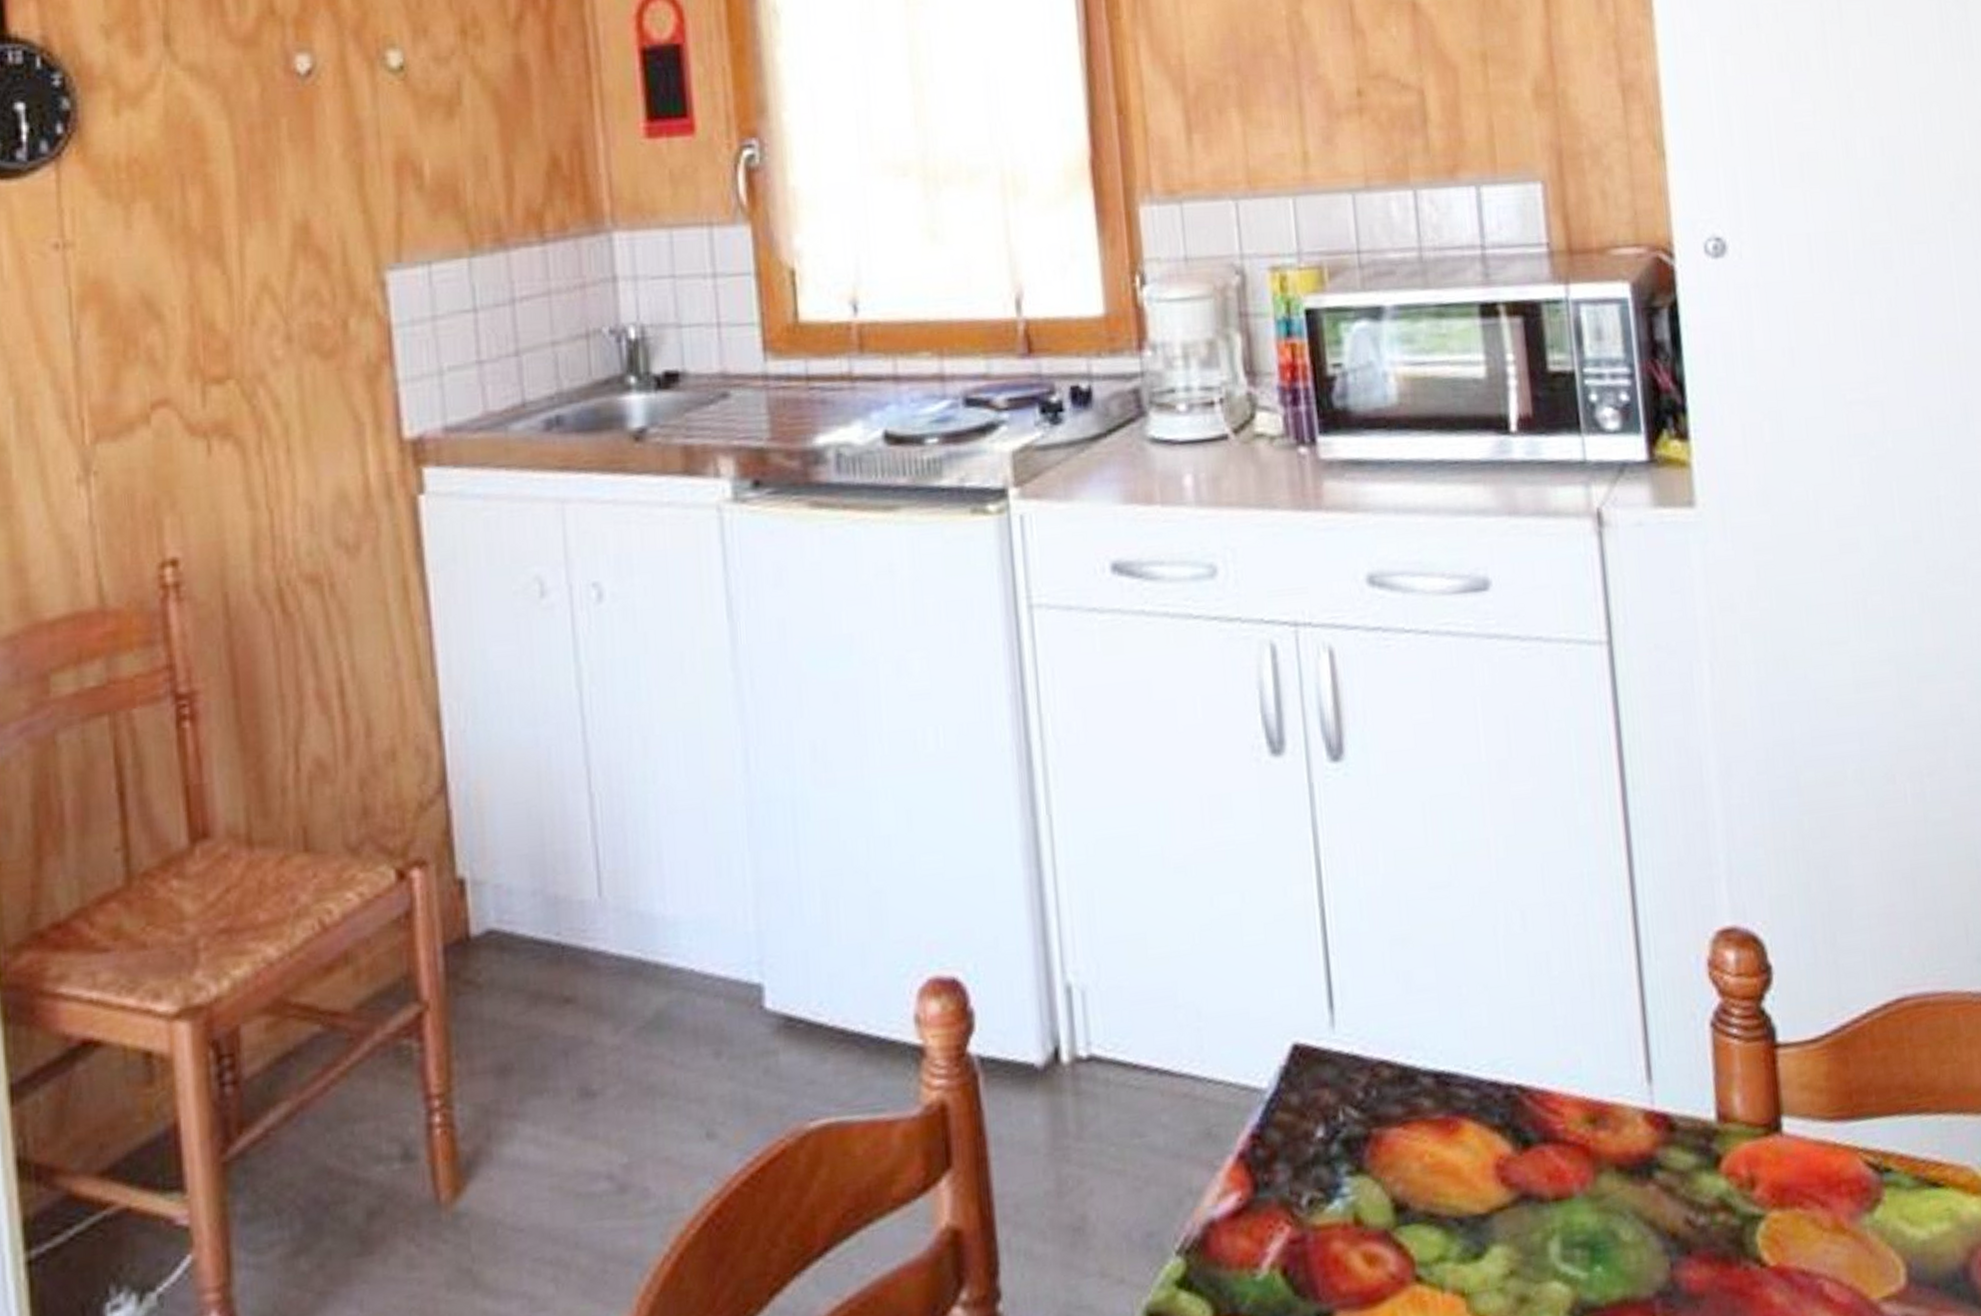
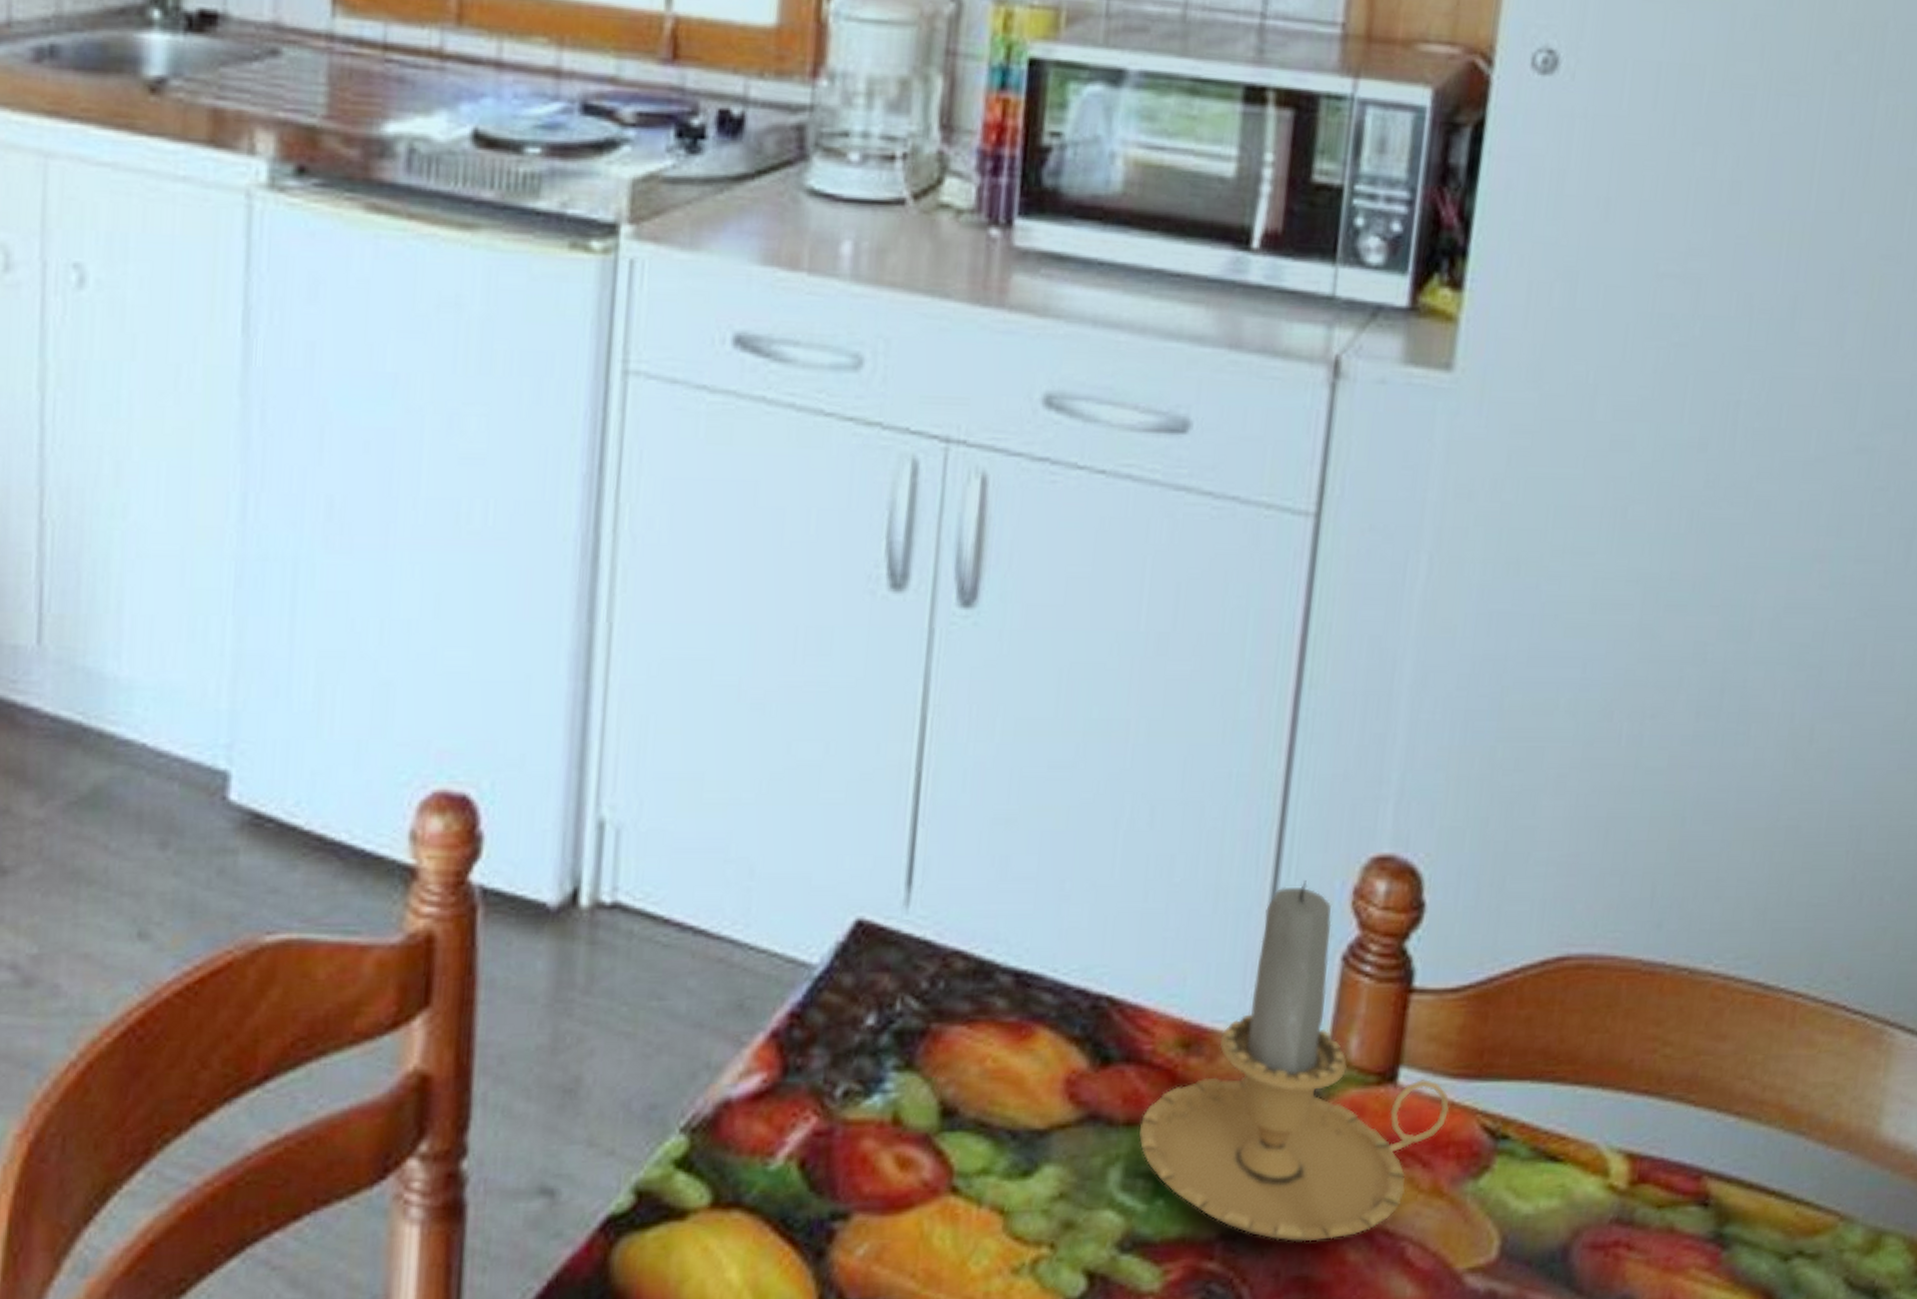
candle: none [1567,959,1834,1292] -> present [1139,880,1450,1242]

